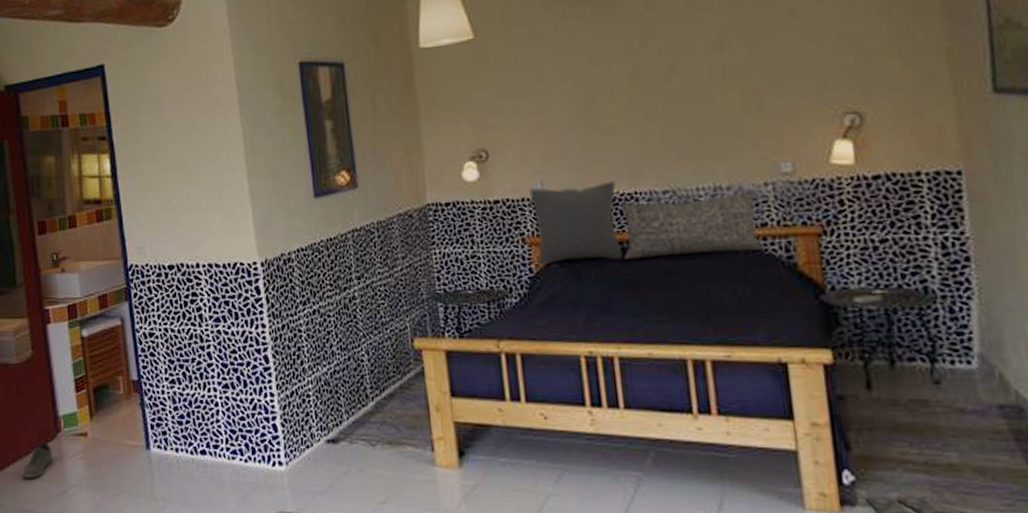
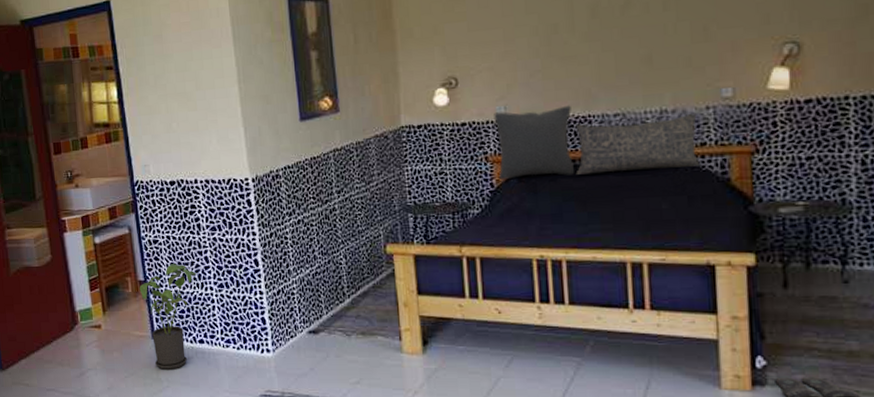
shoe: present [22,441,54,478] -> none [46,332,72,363]
house plant: none [132,360,200,486] -> present [139,264,198,370]

